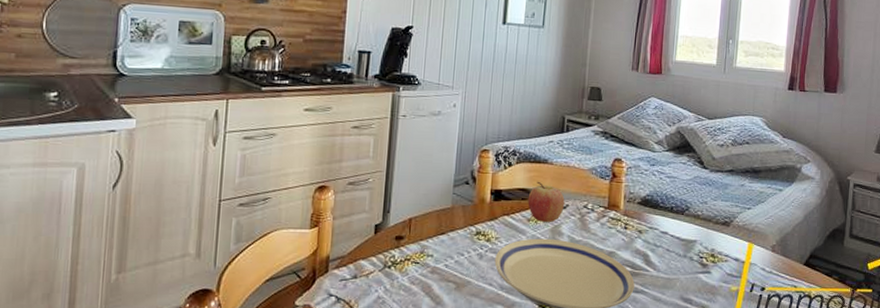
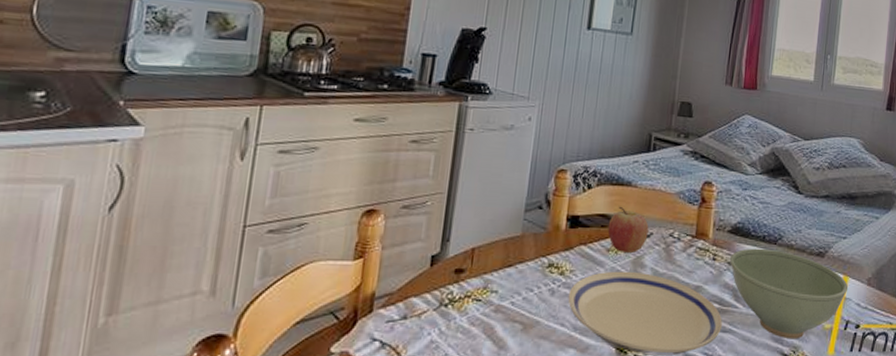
bowl: none [640,218,754,300] -> present [730,248,849,339]

